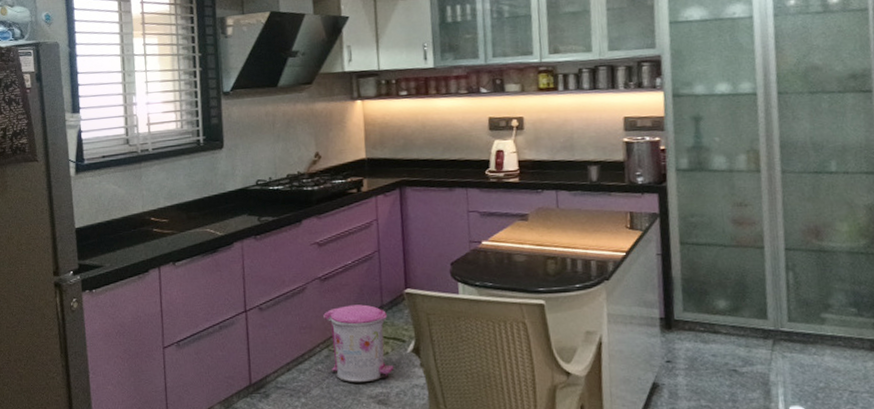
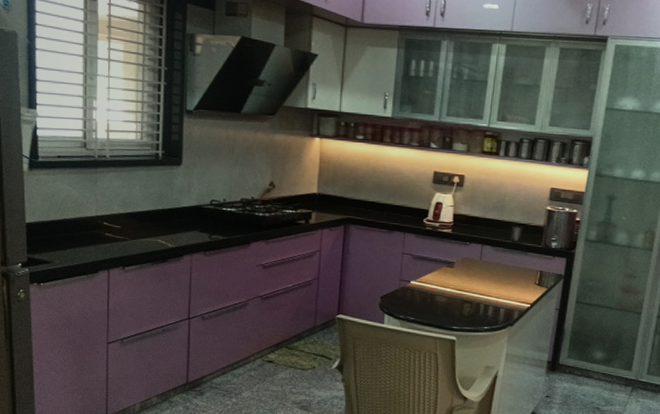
trash can: present [322,304,394,383] -> none [260,323,319,390]

